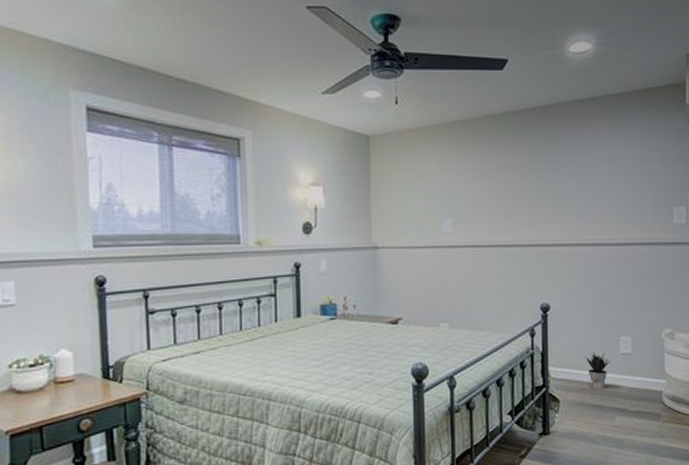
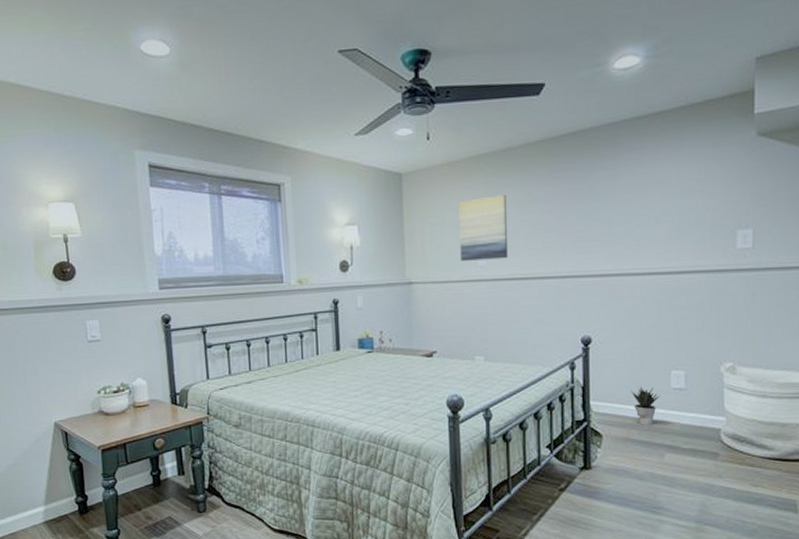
wall art: none [426,163,473,227] -> present [459,195,509,261]

